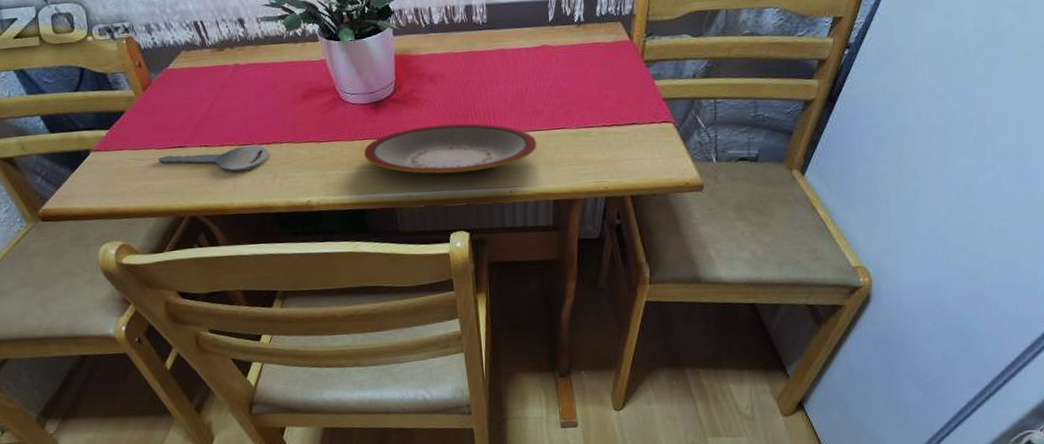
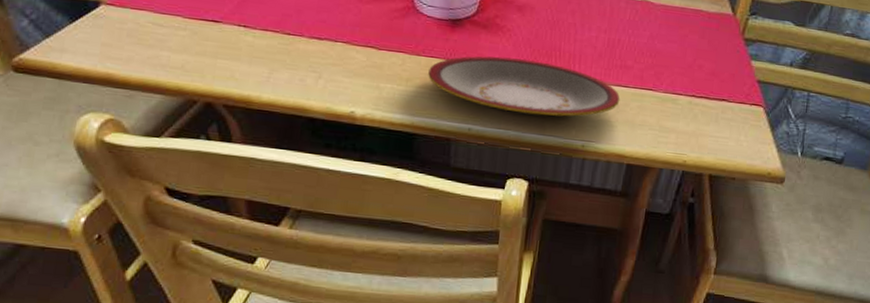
key: present [158,144,269,172] -> none [183,27,319,63]

